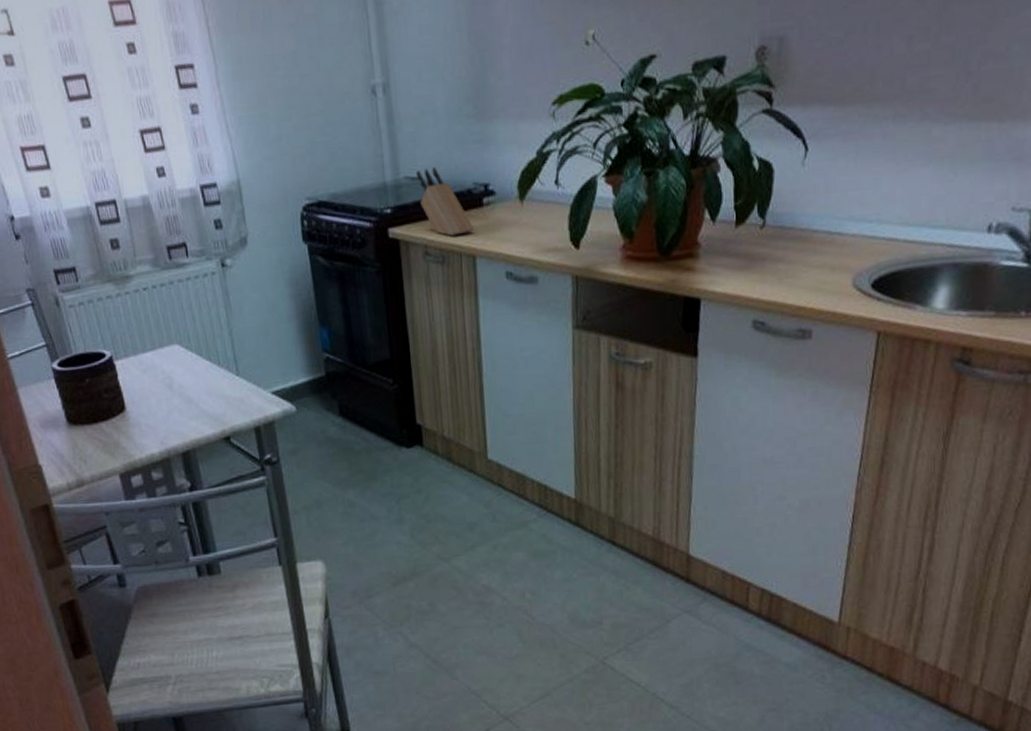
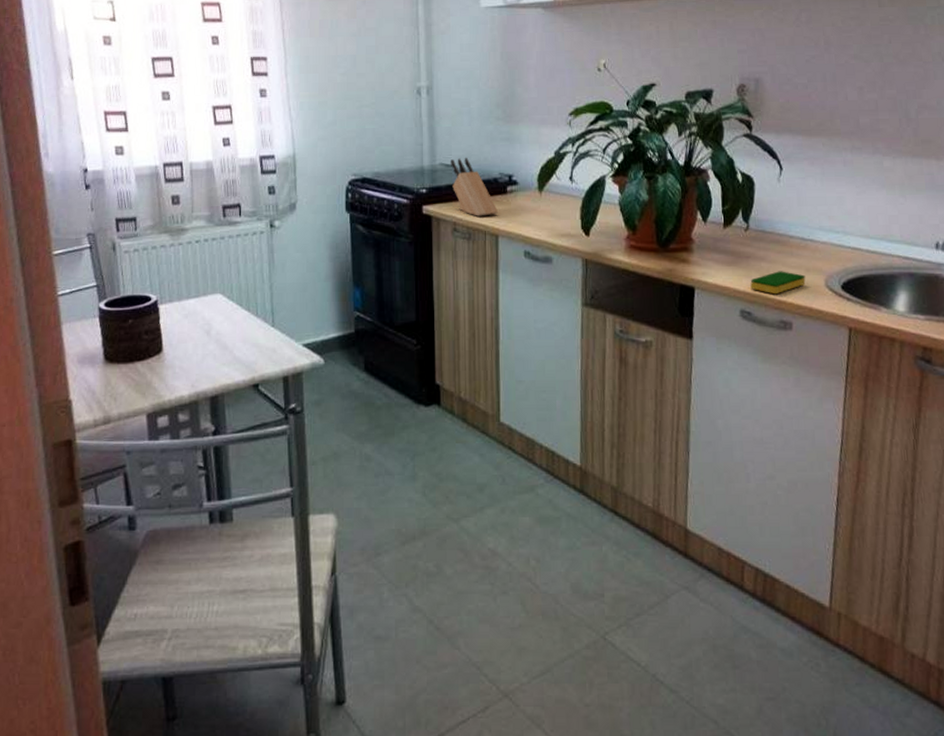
dish sponge: none [765,272,830,300] -> present [750,271,806,295]

